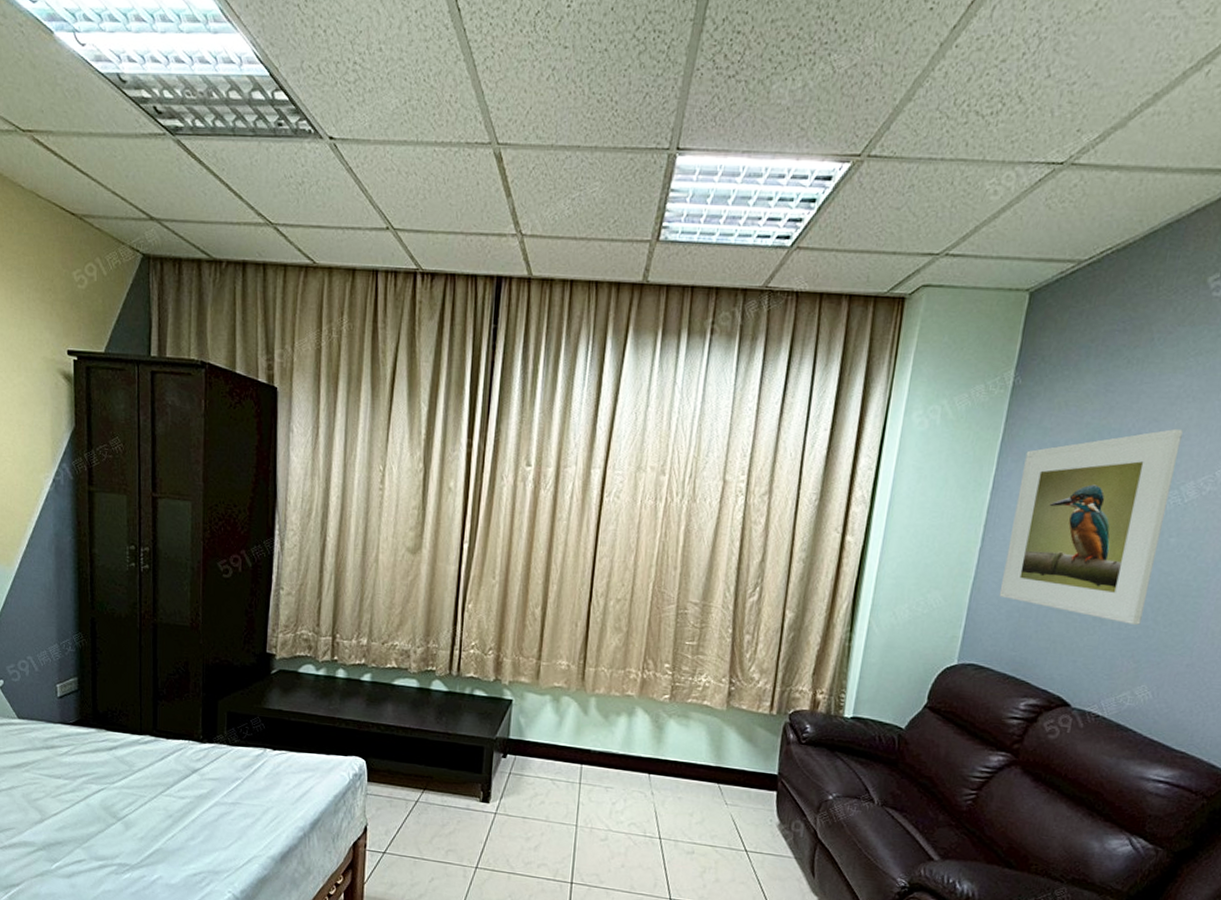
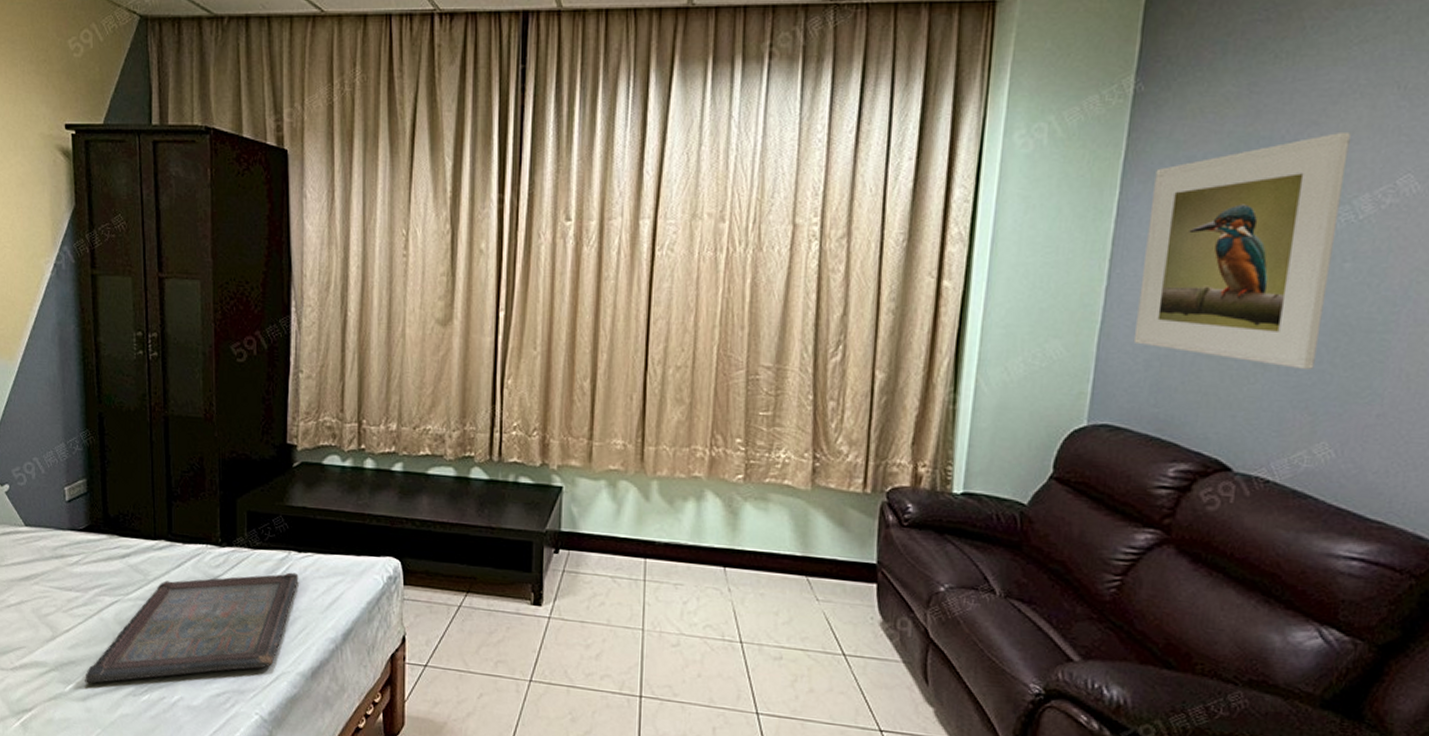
serving tray: none [70,767,273,863] -> present [85,572,299,684]

